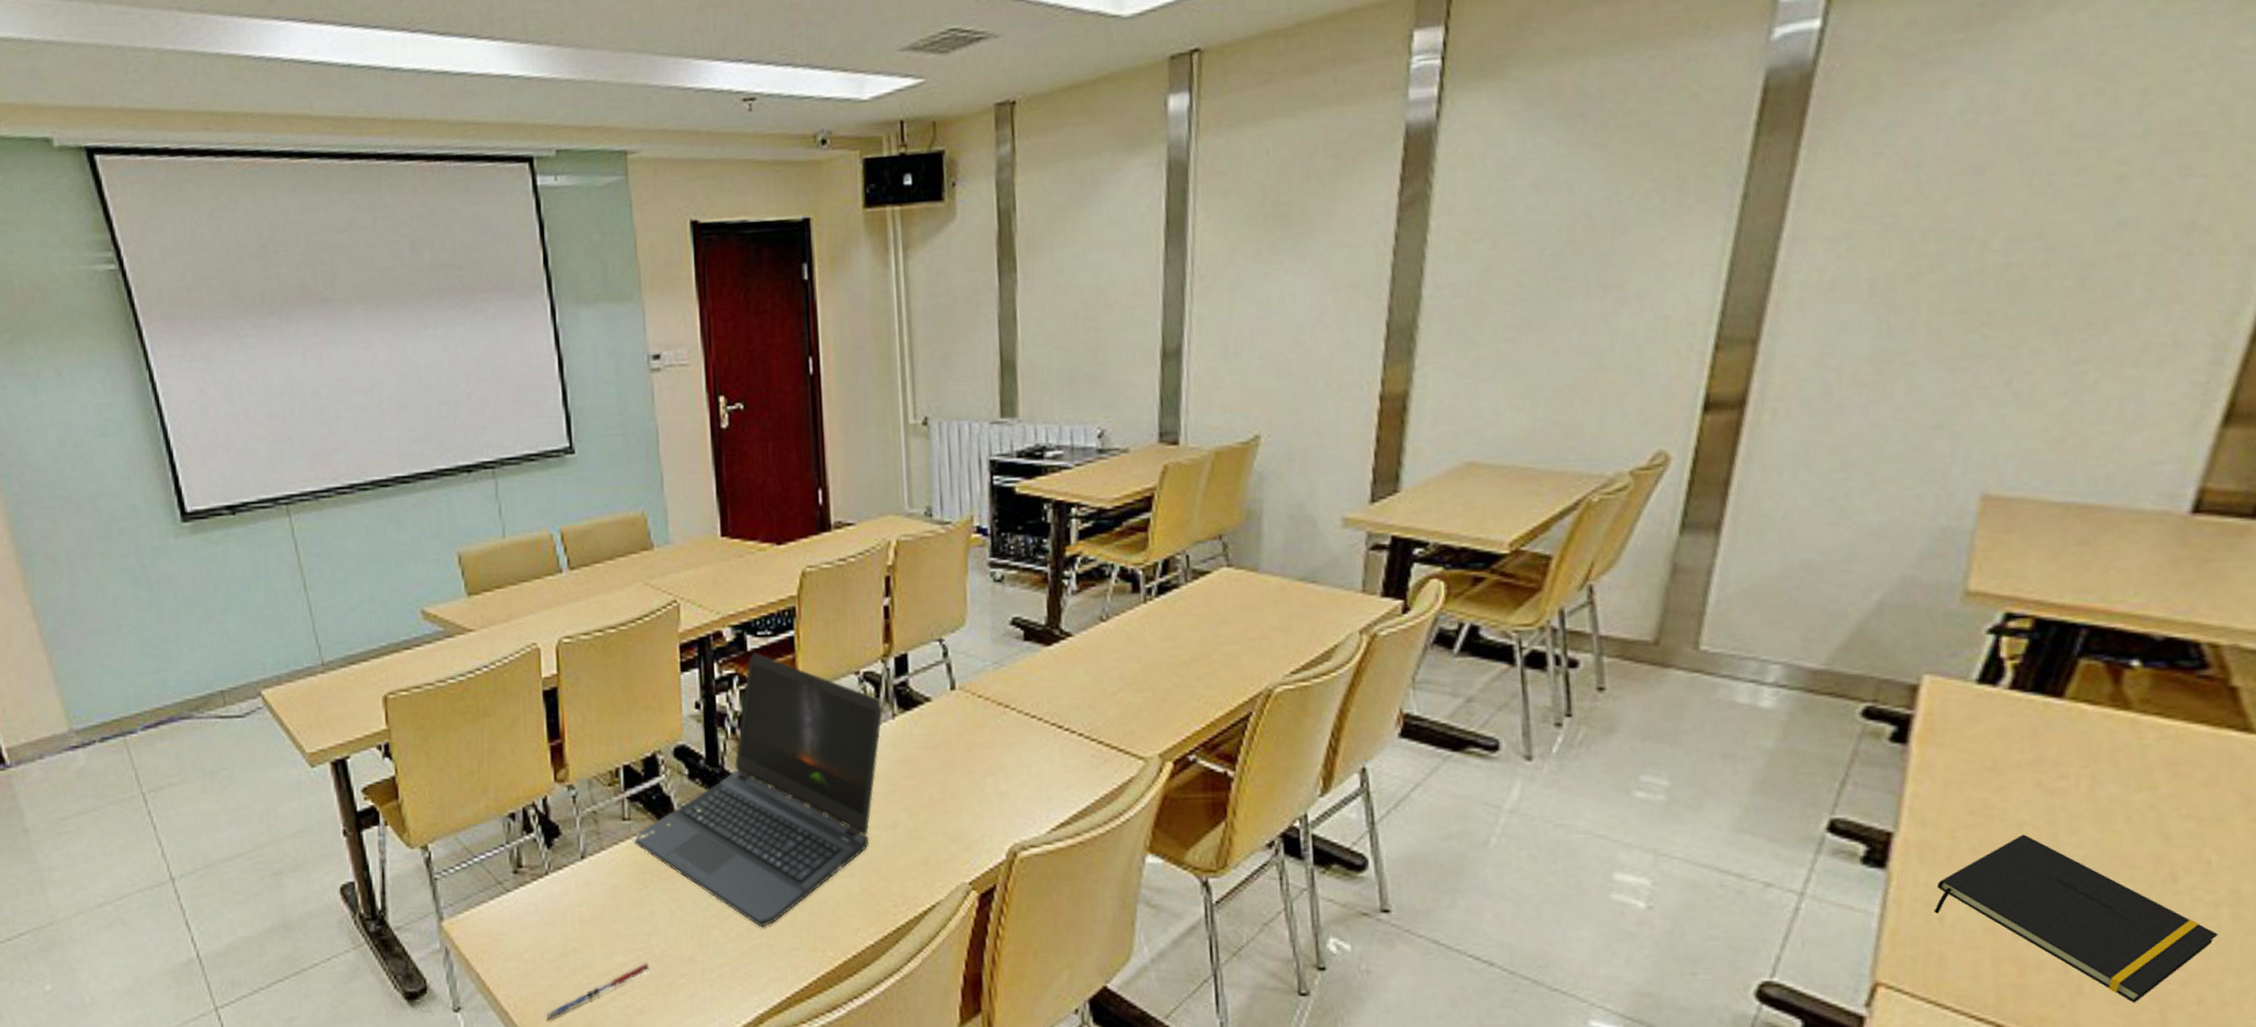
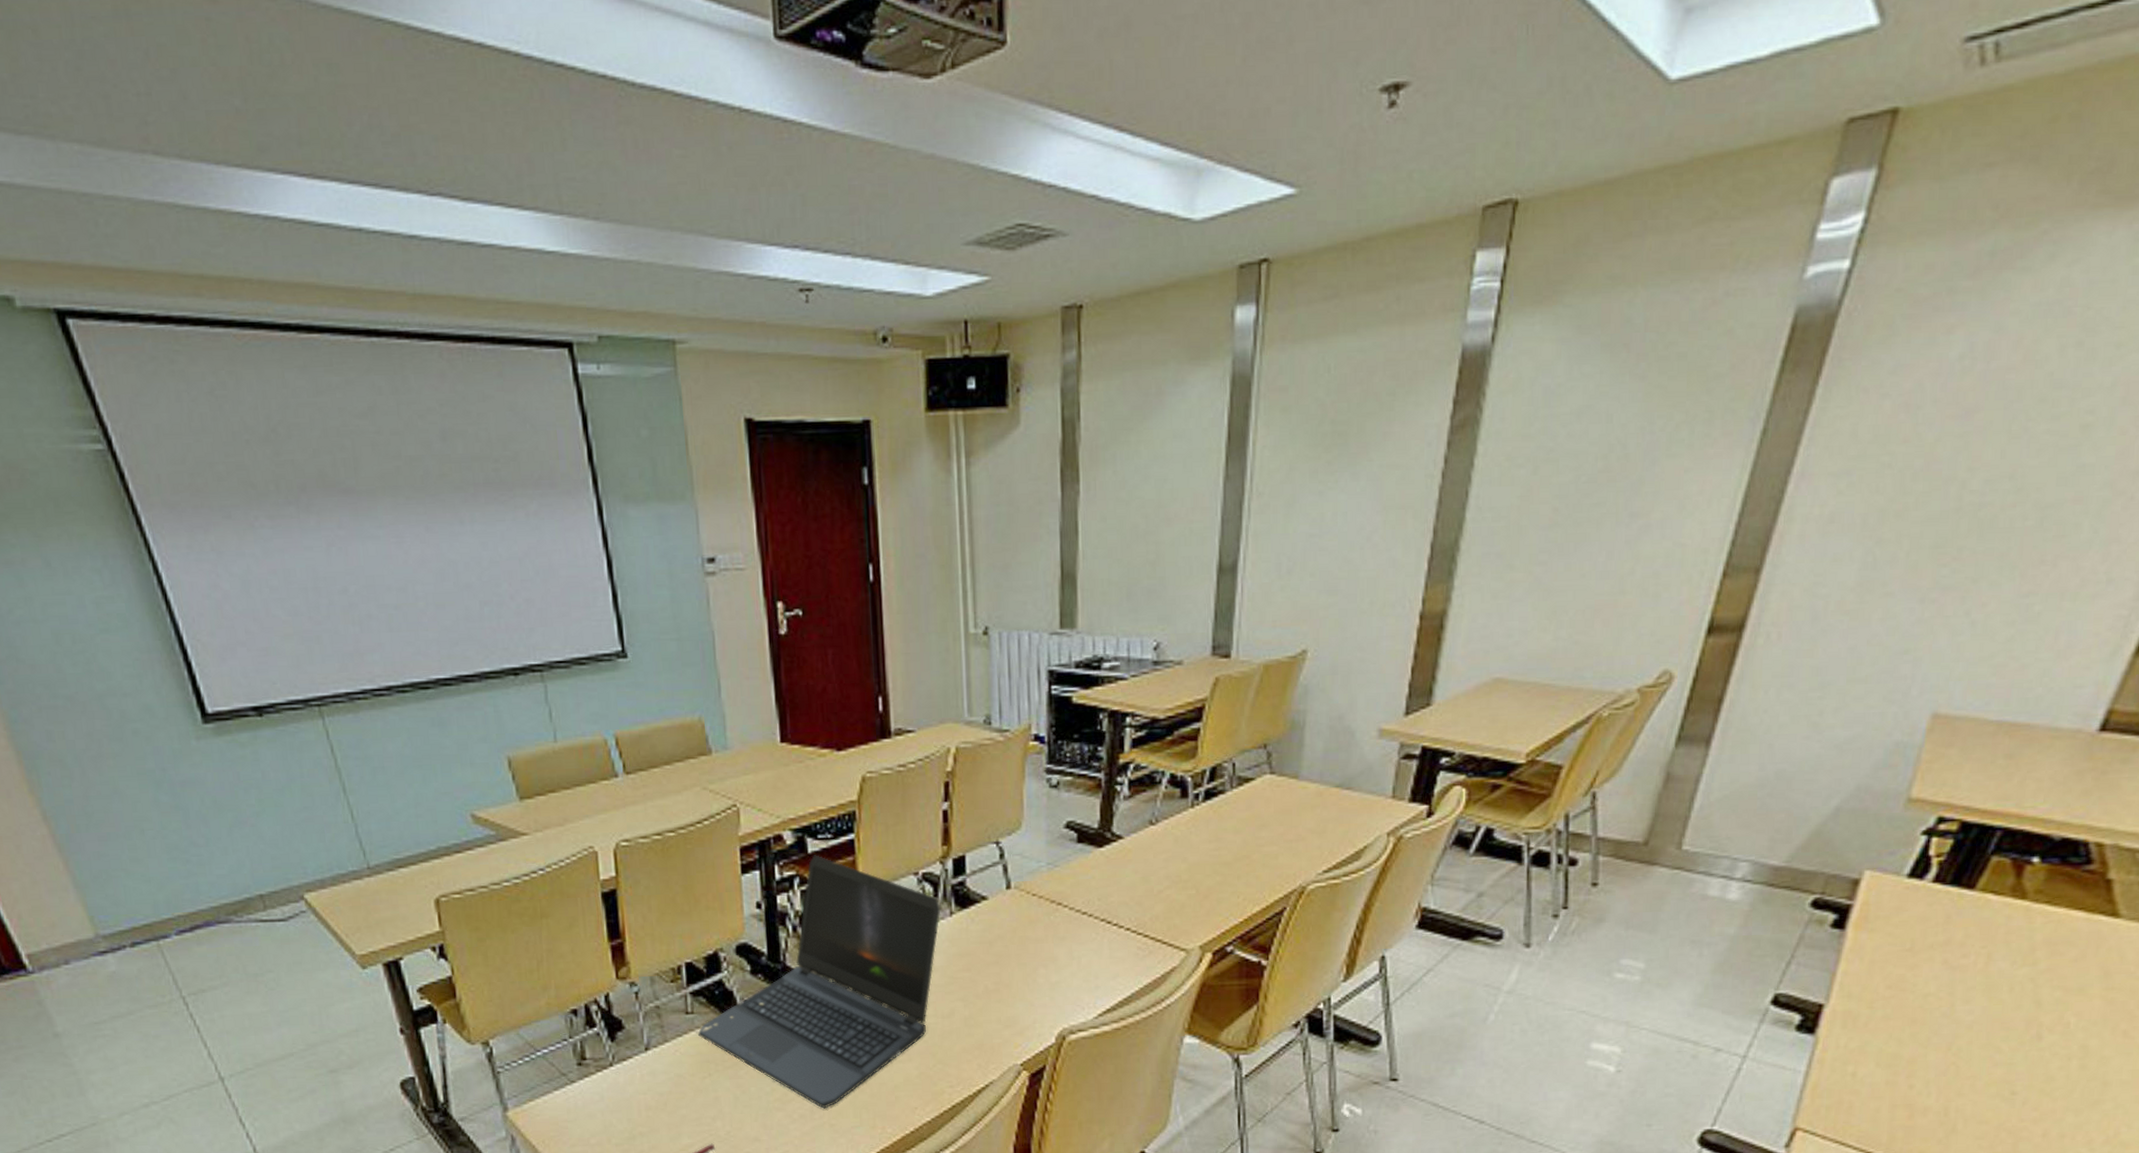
notepad: present [1934,834,2218,1003] -> none [1849,1003,2066,1138]

